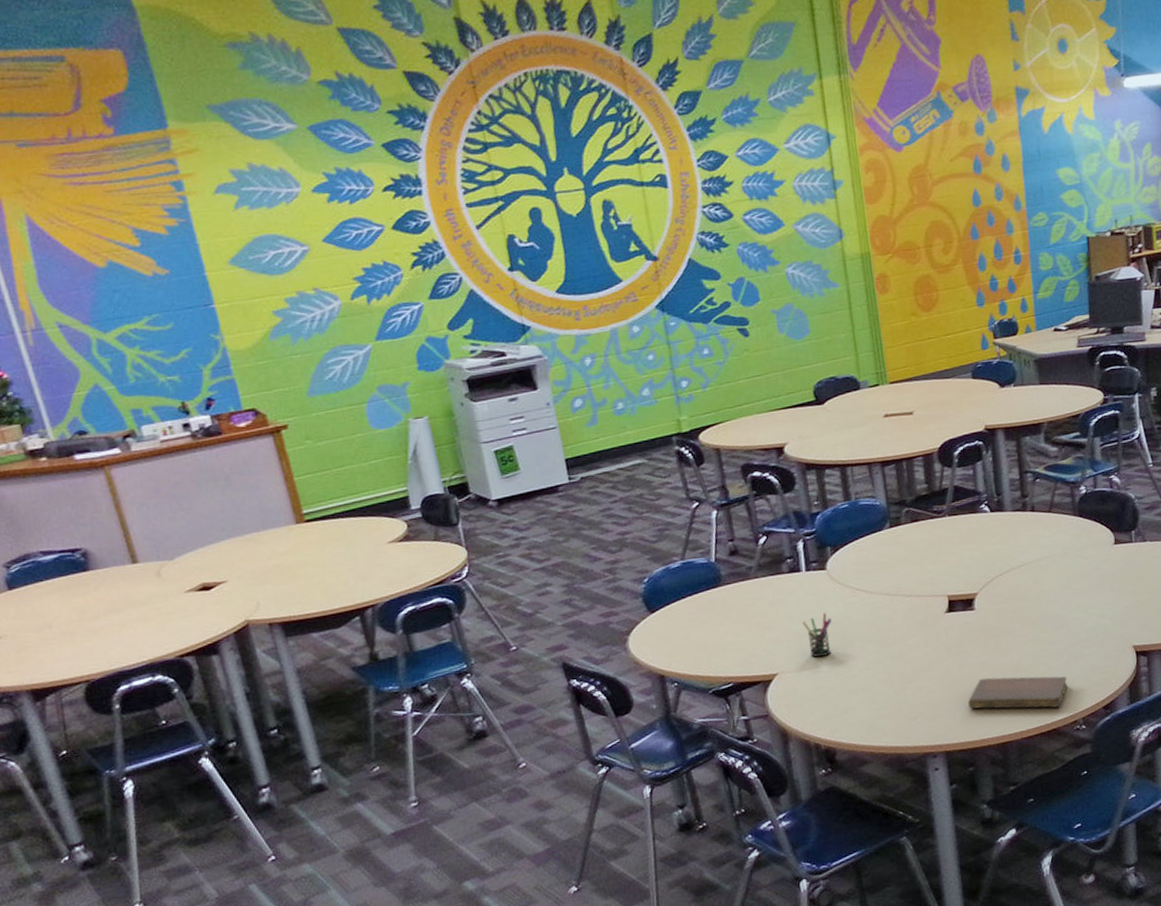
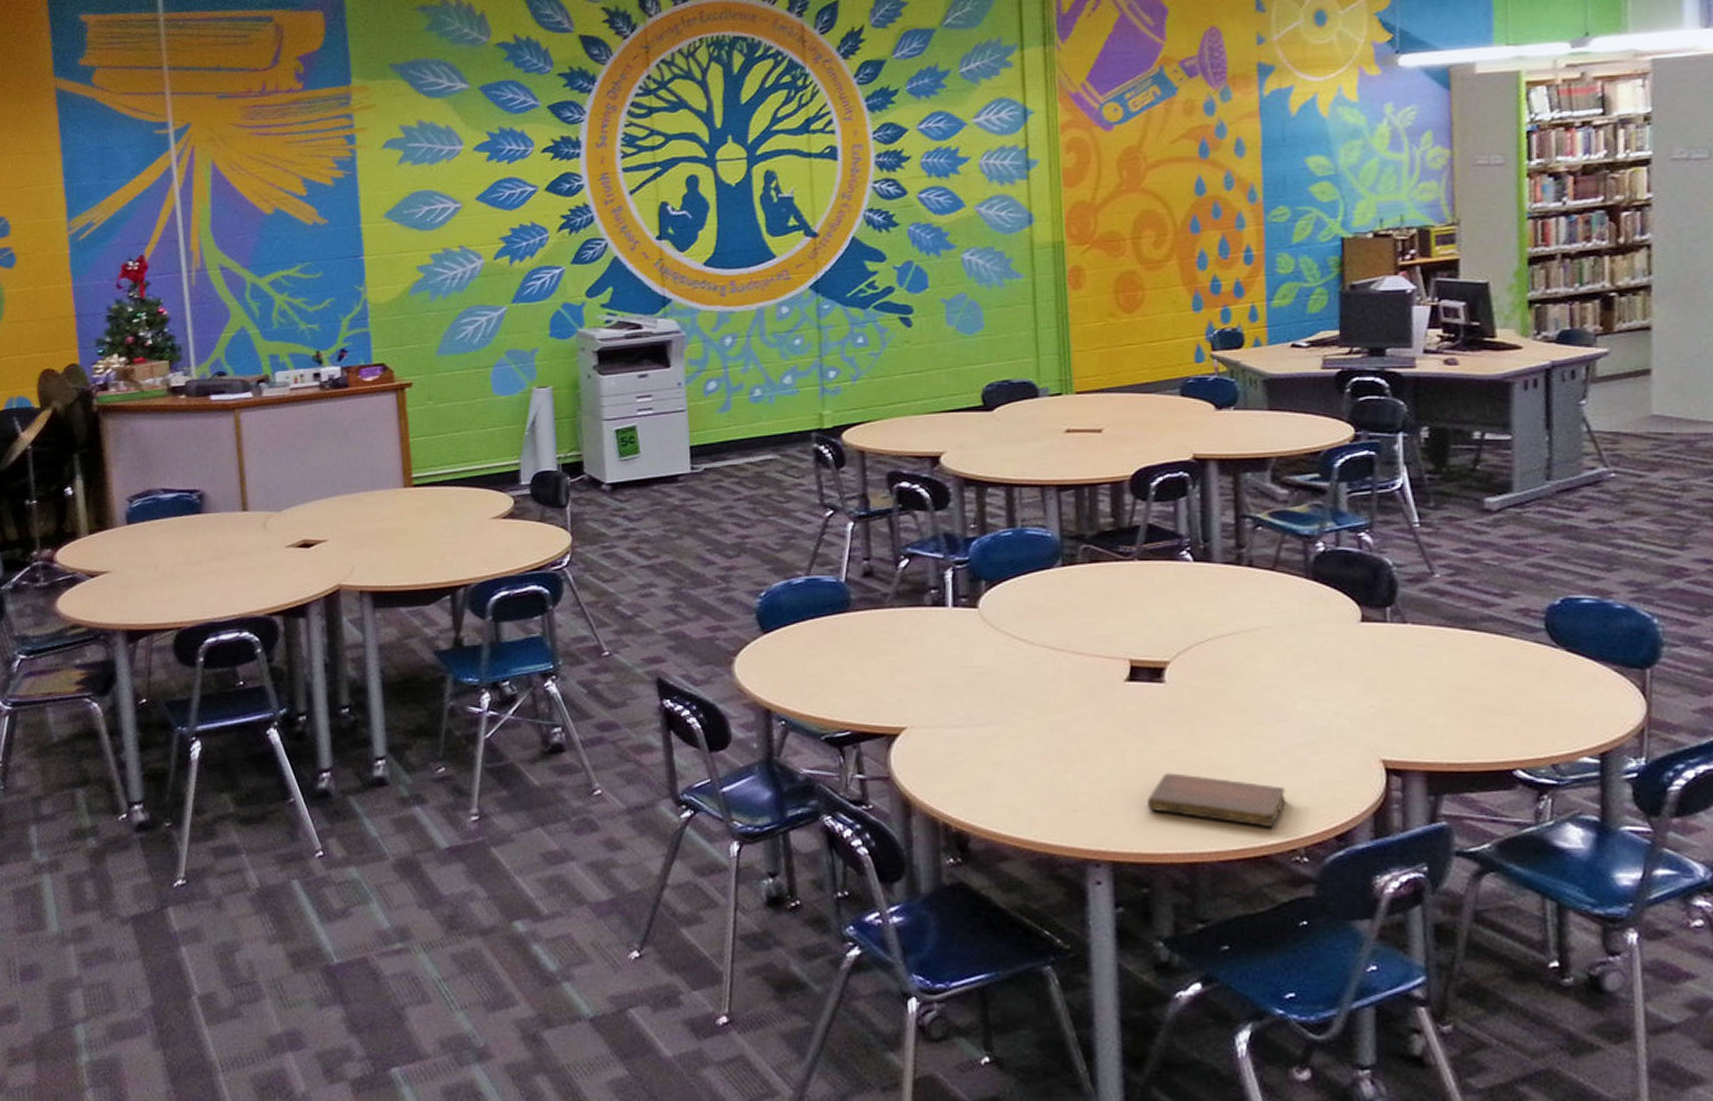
pen holder: present [802,613,832,658] -> none [942,661,979,715]

